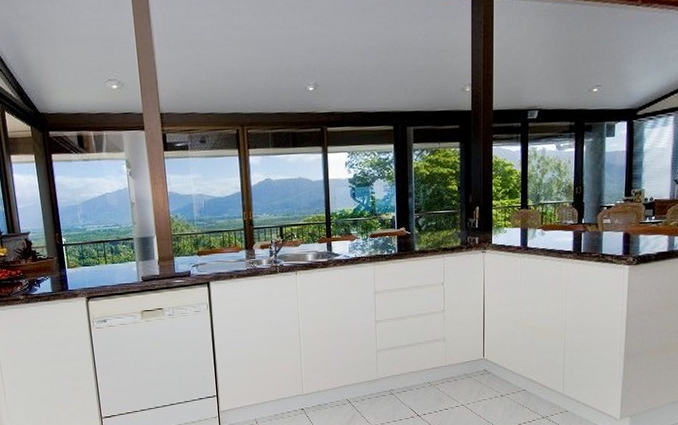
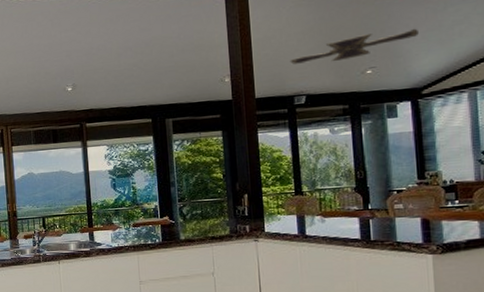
ceiling fan: none [527,49,641,77] -> present [290,28,419,64]

